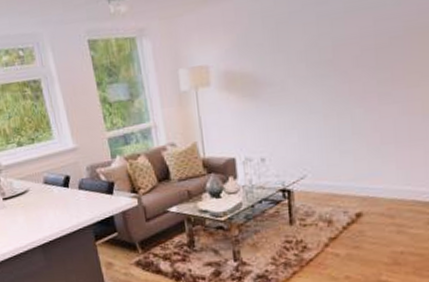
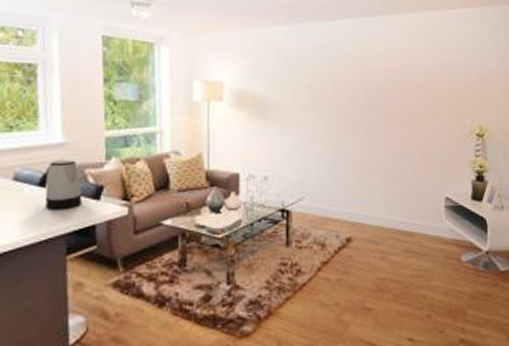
kettle: none [66,162,99,205] -> present [44,160,82,209]

